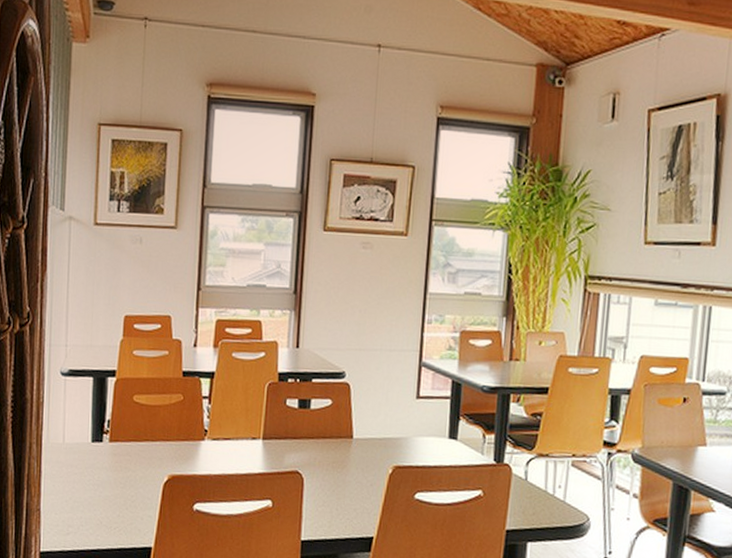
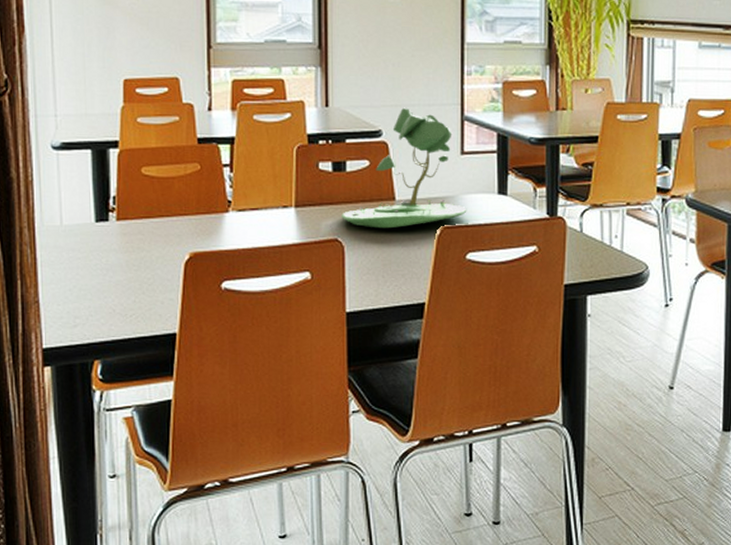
potted flower: none [303,351,419,465] -> present [341,107,467,229]

